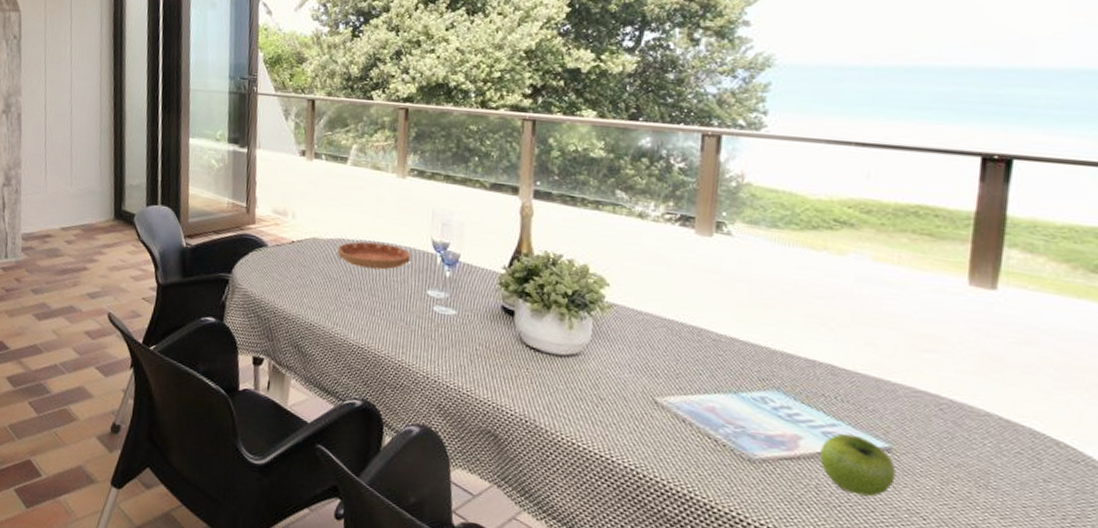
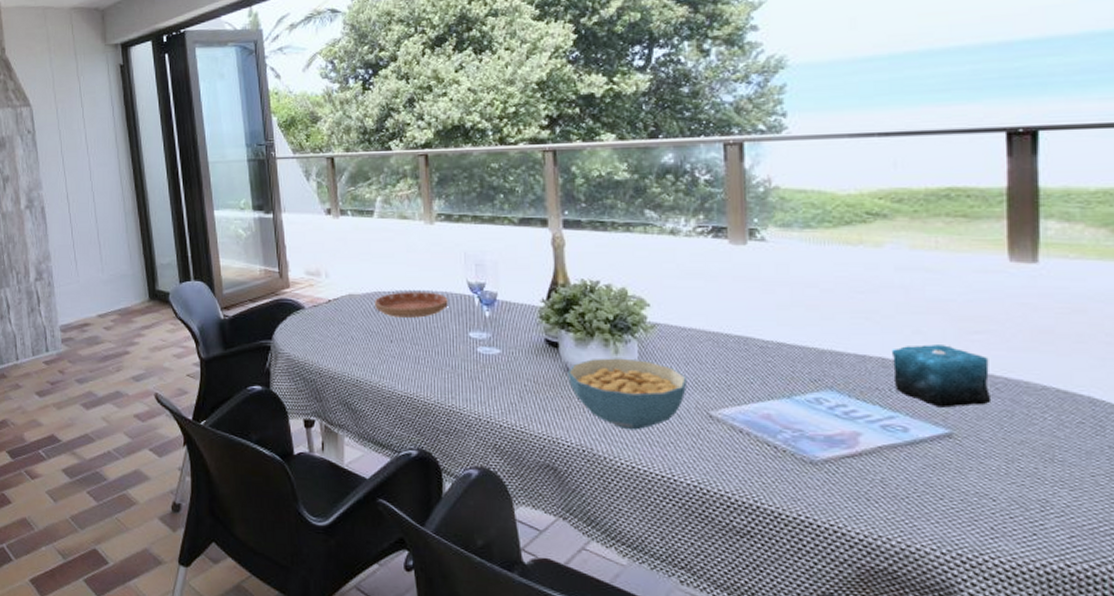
cereal bowl: none [519,331,638,408] -> present [567,358,688,430]
fruit: present [820,433,896,497] -> none [882,424,960,485]
candle: none [840,356,937,424] -> present [892,345,990,408]

